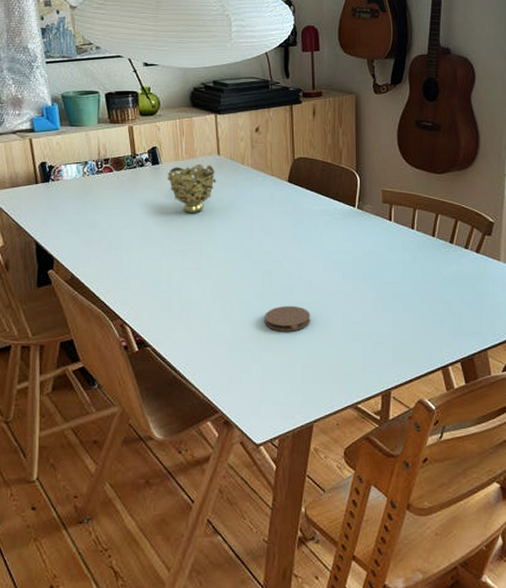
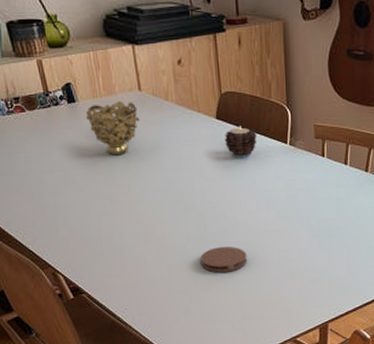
candle: none [294,189,326,220] -> present [224,126,257,158]

